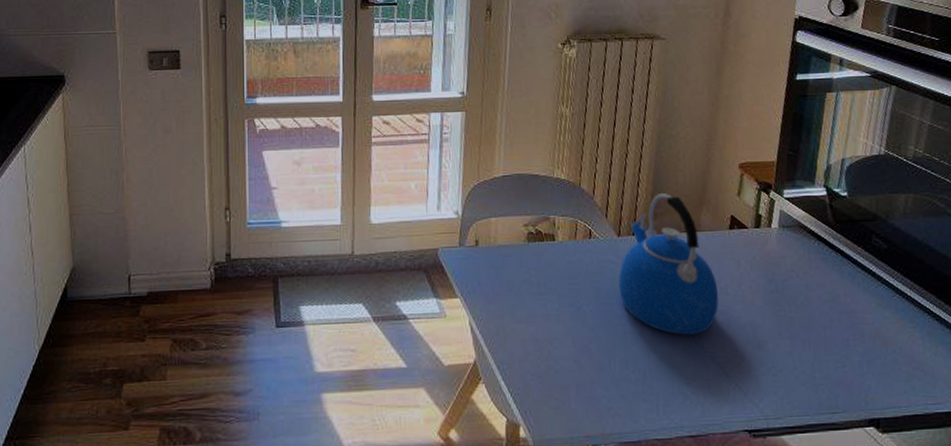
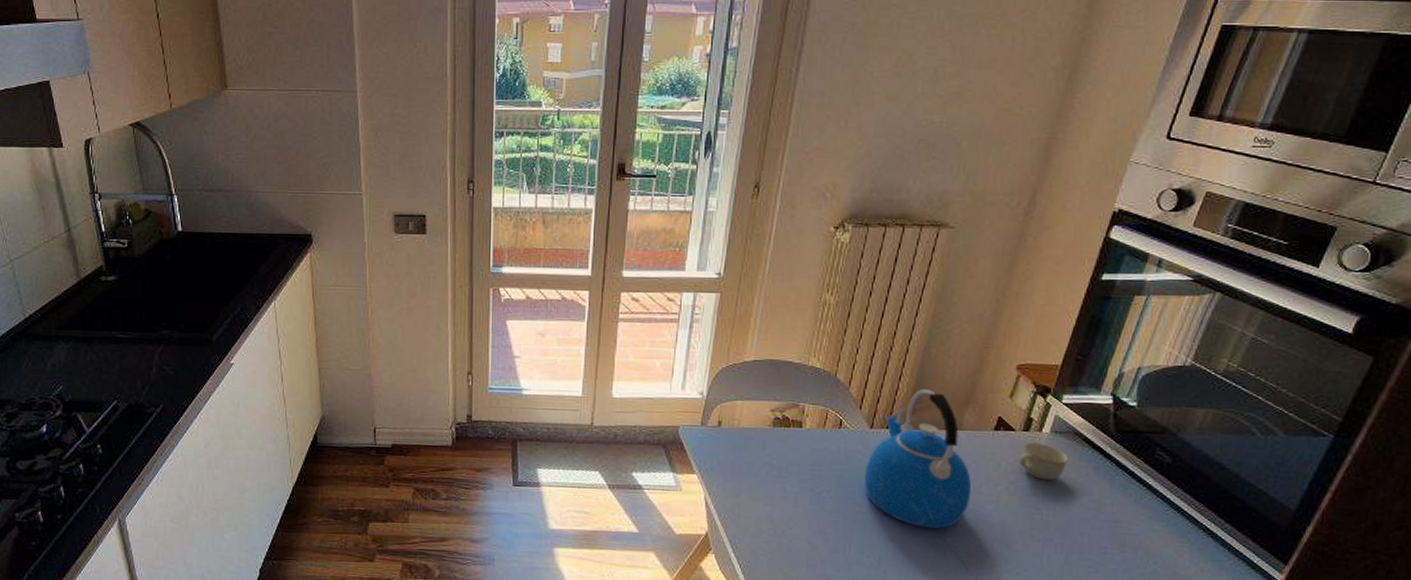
cup: none [755,238,799,276] -> present [1018,442,1068,481]

